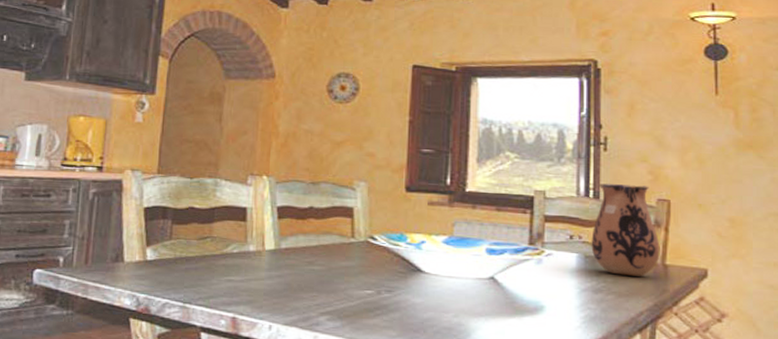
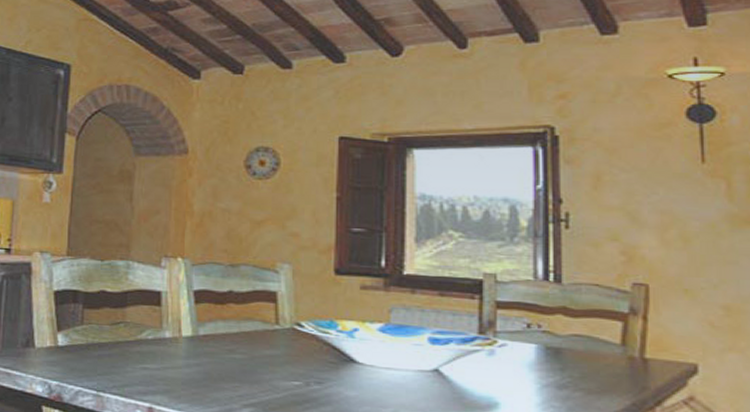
ceramic pitcher: present [591,183,660,276] -> none [553,265,638,371]

